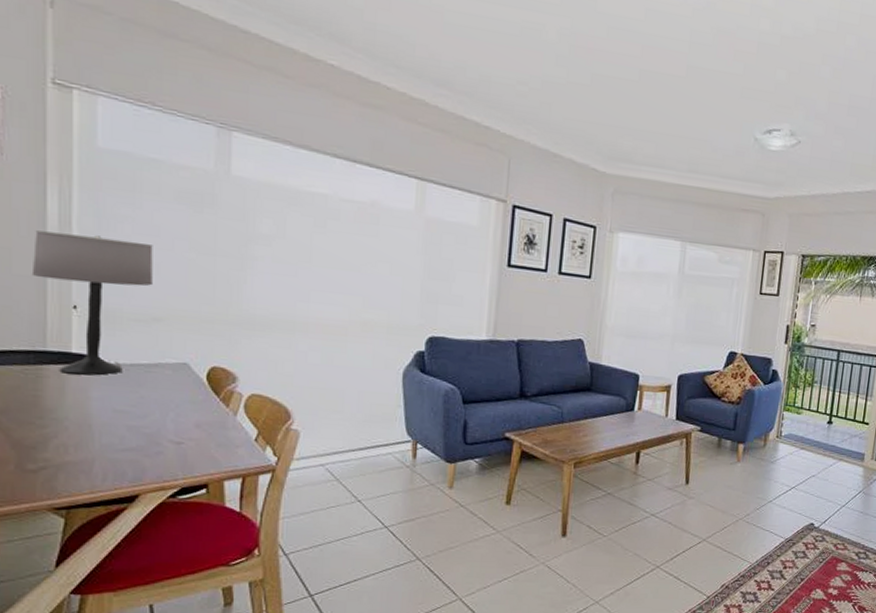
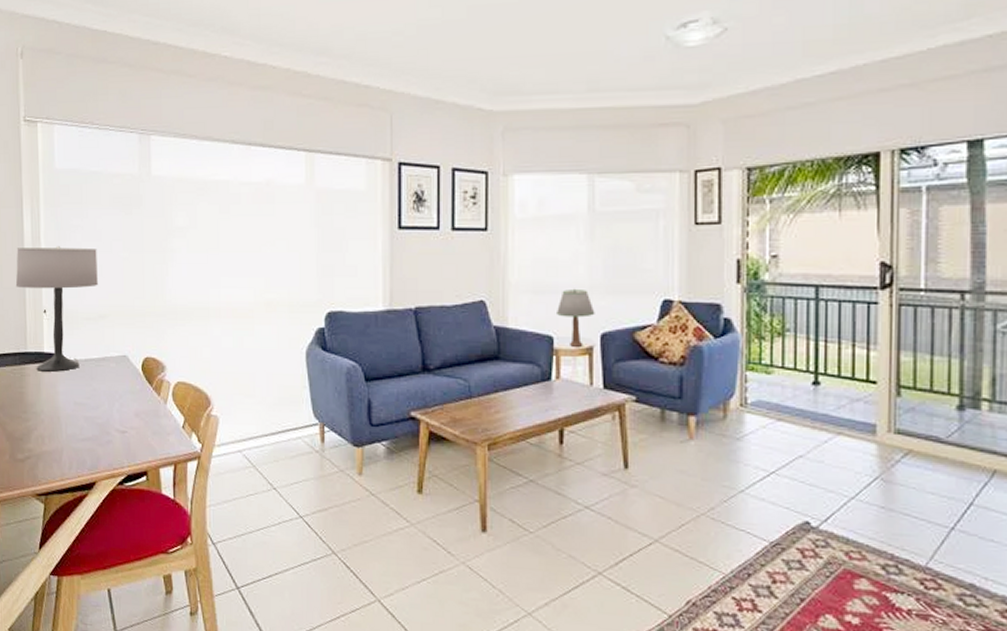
table lamp: none [643,336,676,385] -> present [555,288,595,347]

